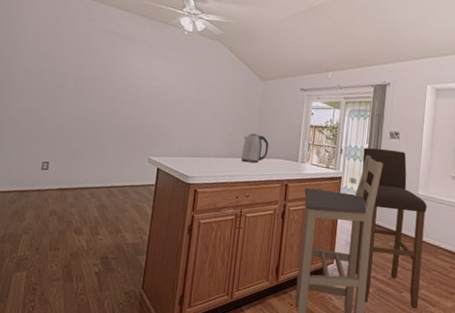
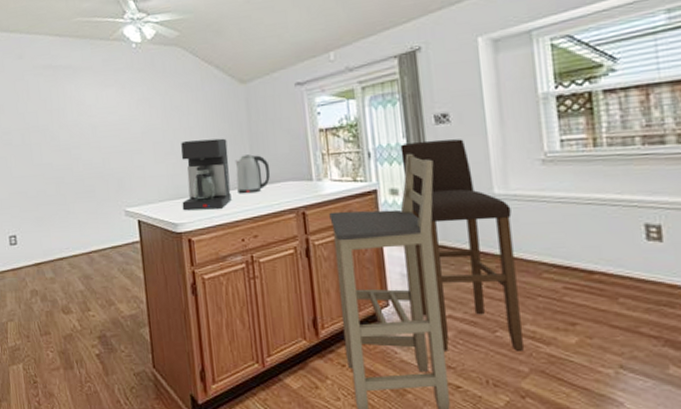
coffee maker: none [195,113,241,172] -> present [181,138,232,211]

